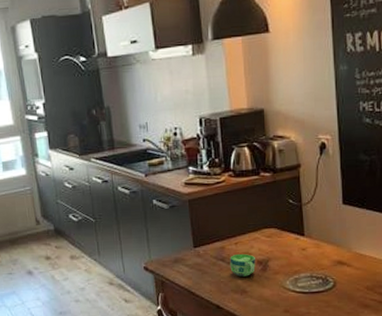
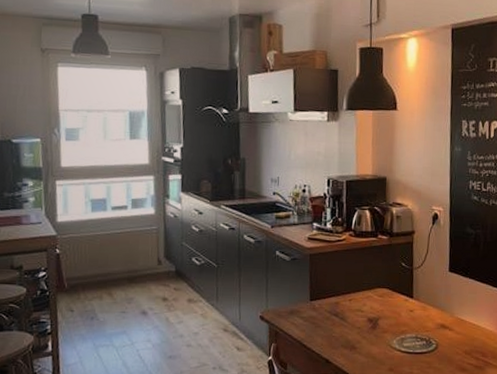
cup: present [230,253,255,277] -> none [342,310,367,333]

